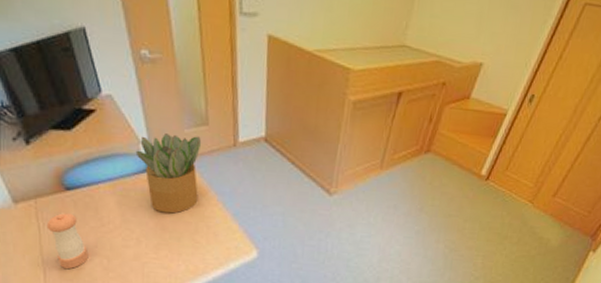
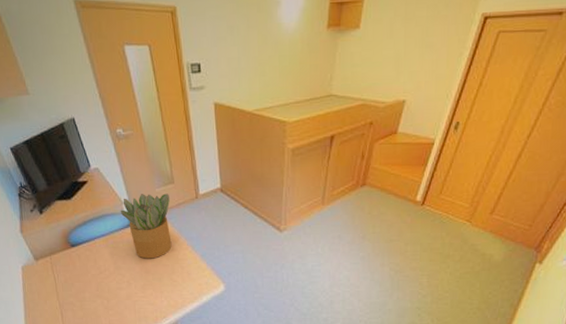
pepper shaker: present [46,213,89,269] -> none [60,265,93,309]

